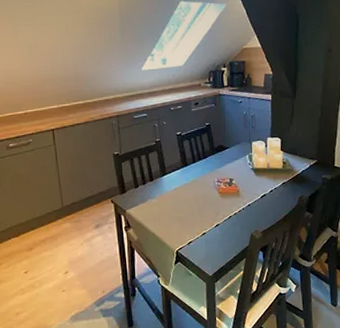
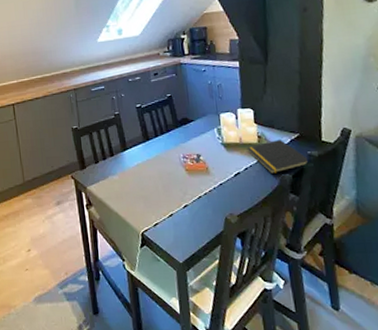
notepad: none [273,164,324,195] -> present [247,139,311,173]

